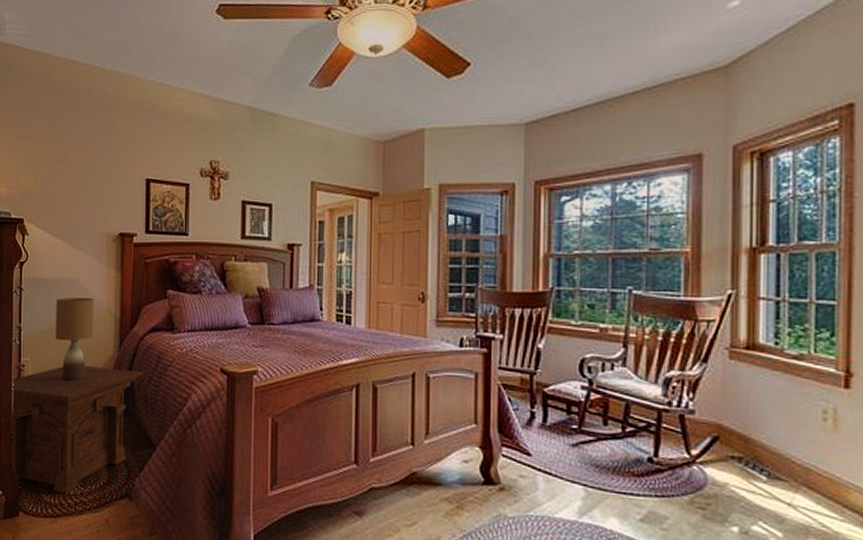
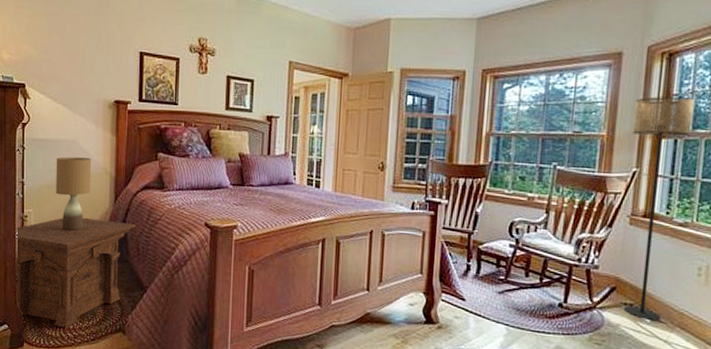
floor lamp: none [723,204,797,478] -> present [623,97,695,321]

